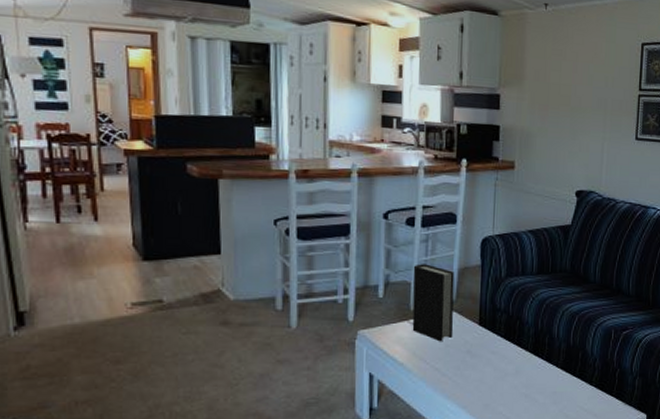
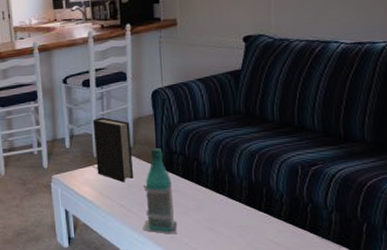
bottle: none [456,303,493,403] -> present [143,147,177,235]

